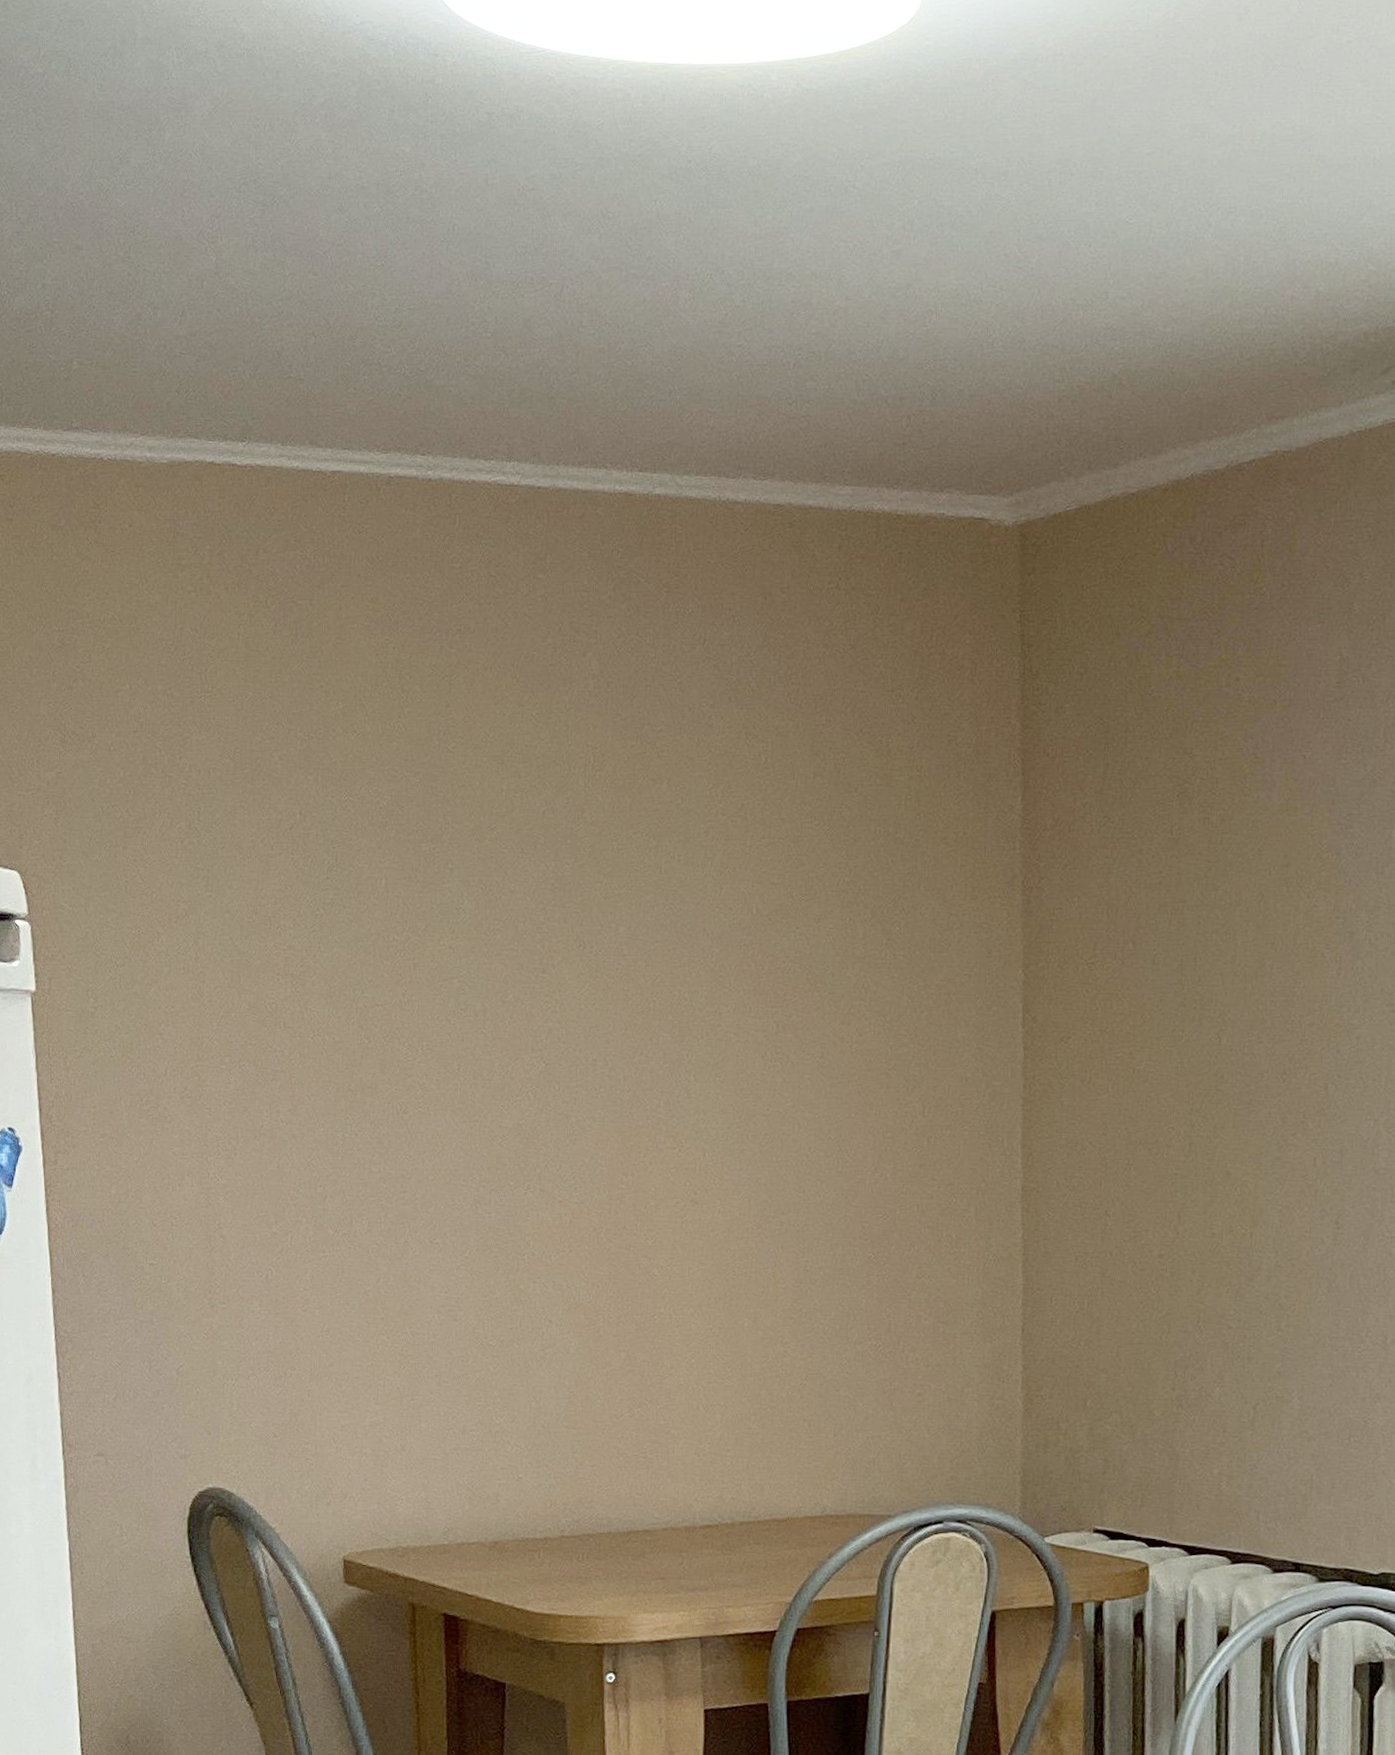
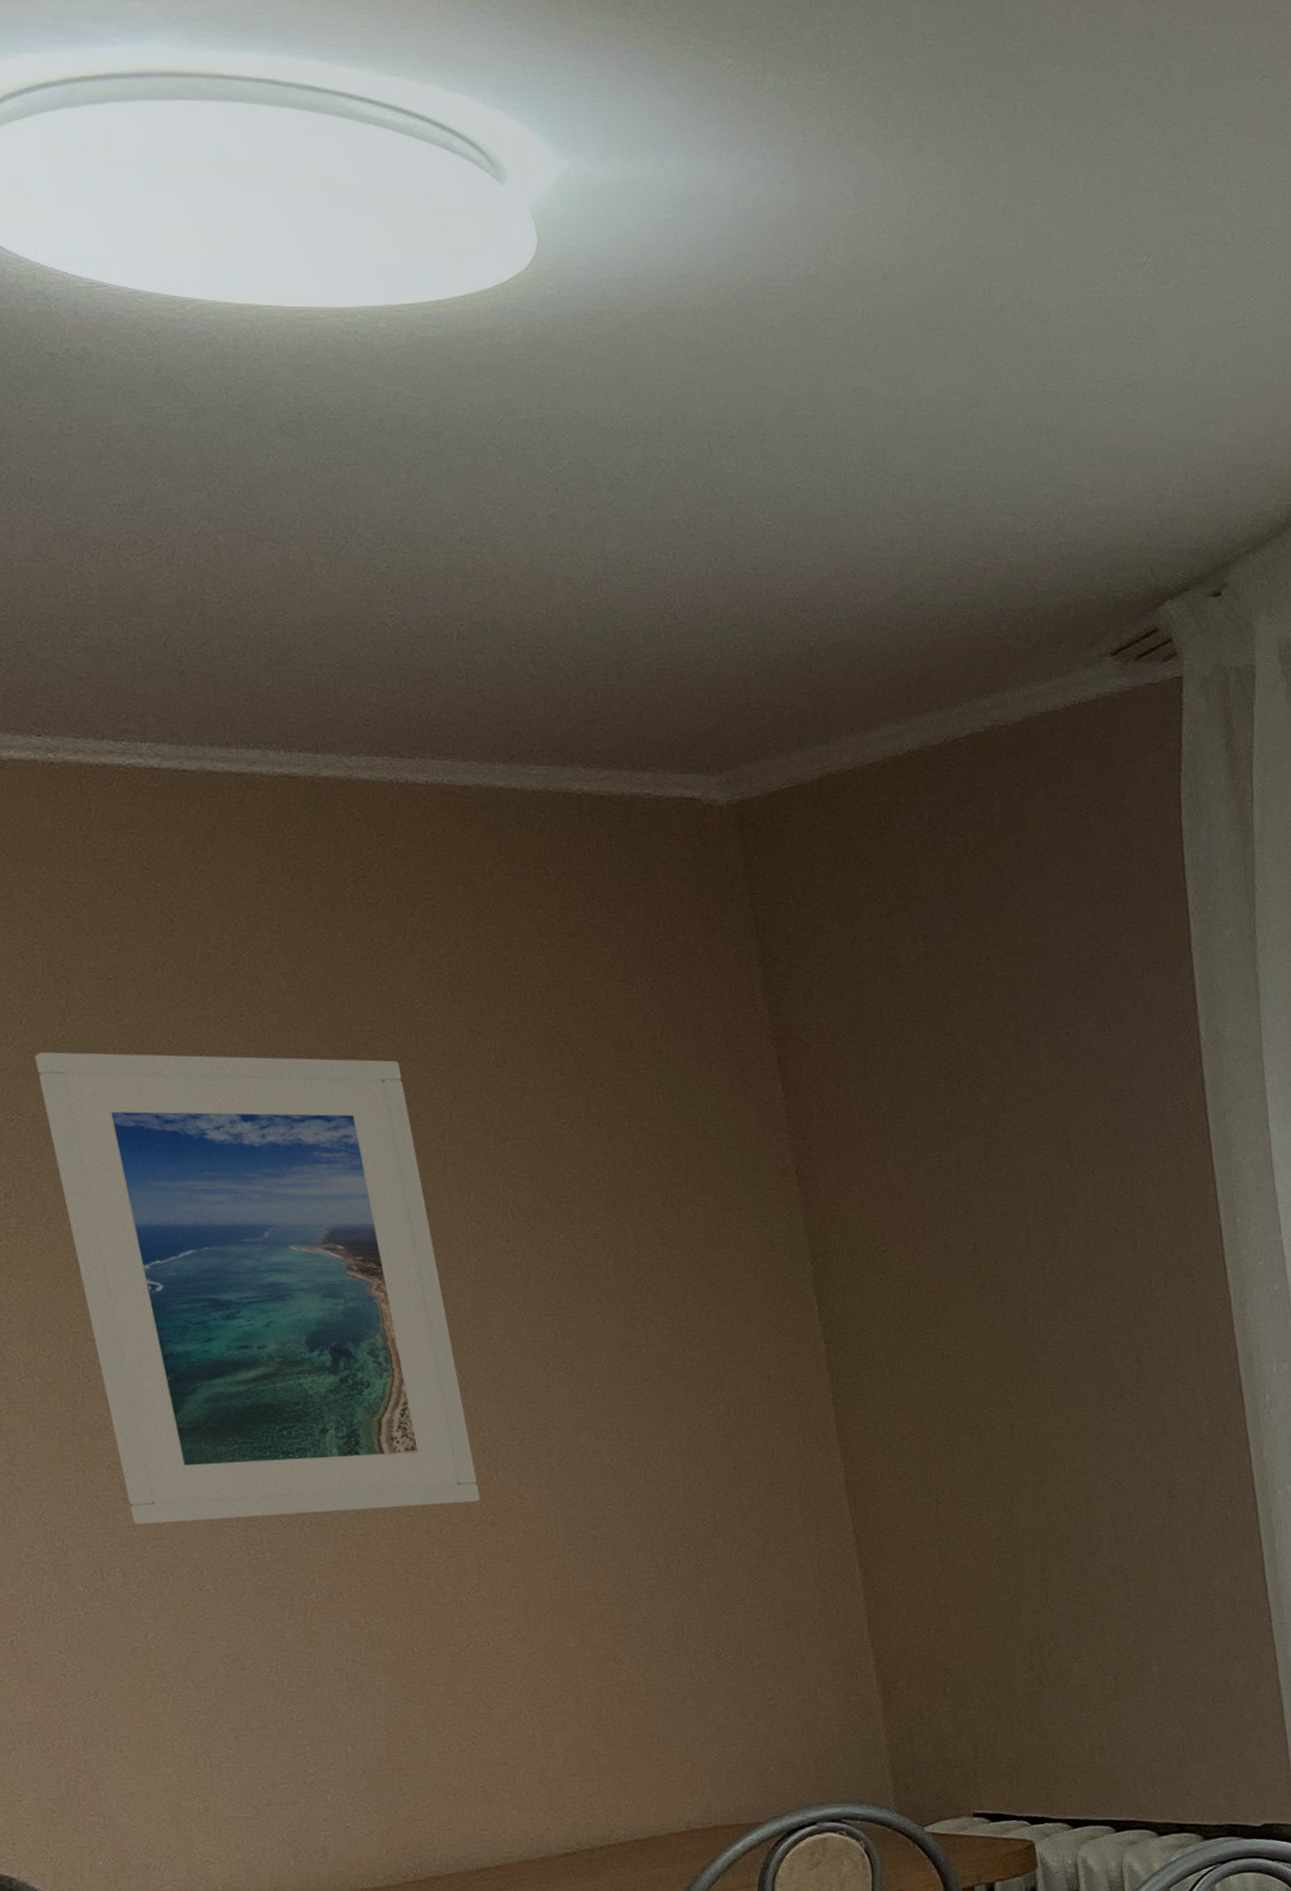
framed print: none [373,741,686,1180] -> present [35,1052,480,1525]

